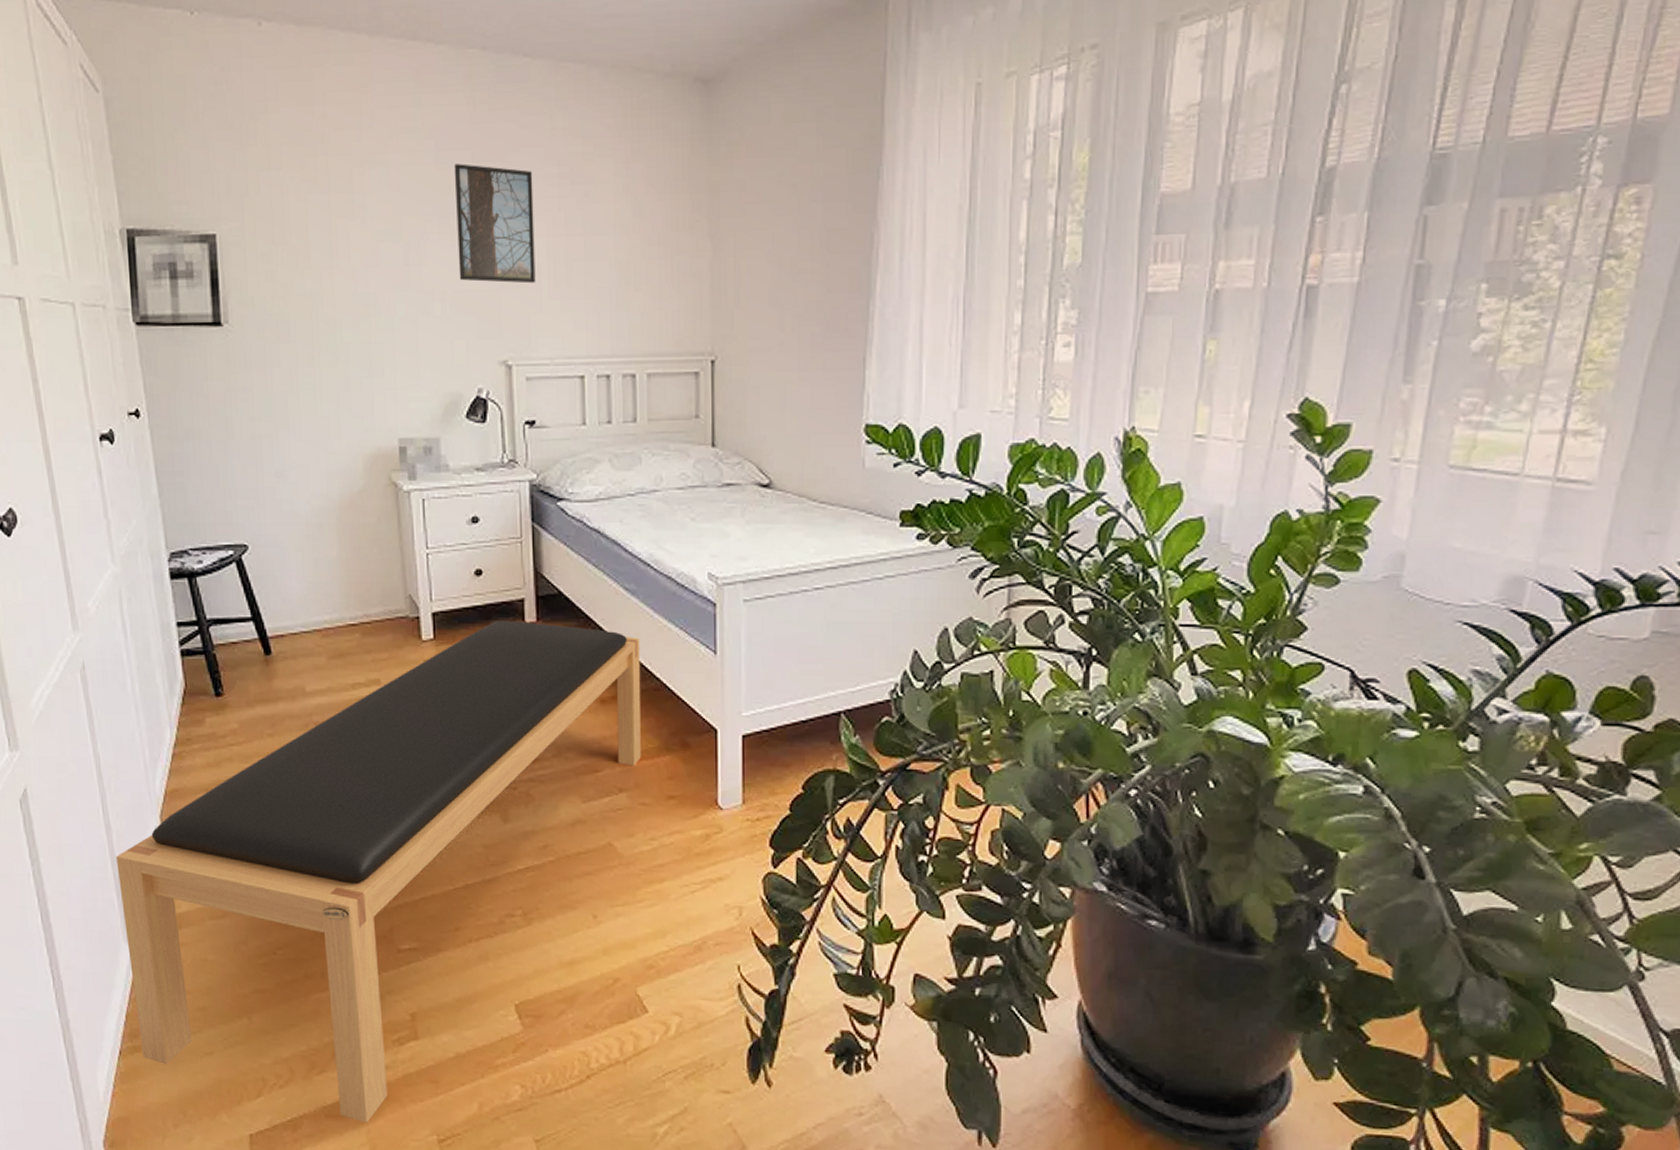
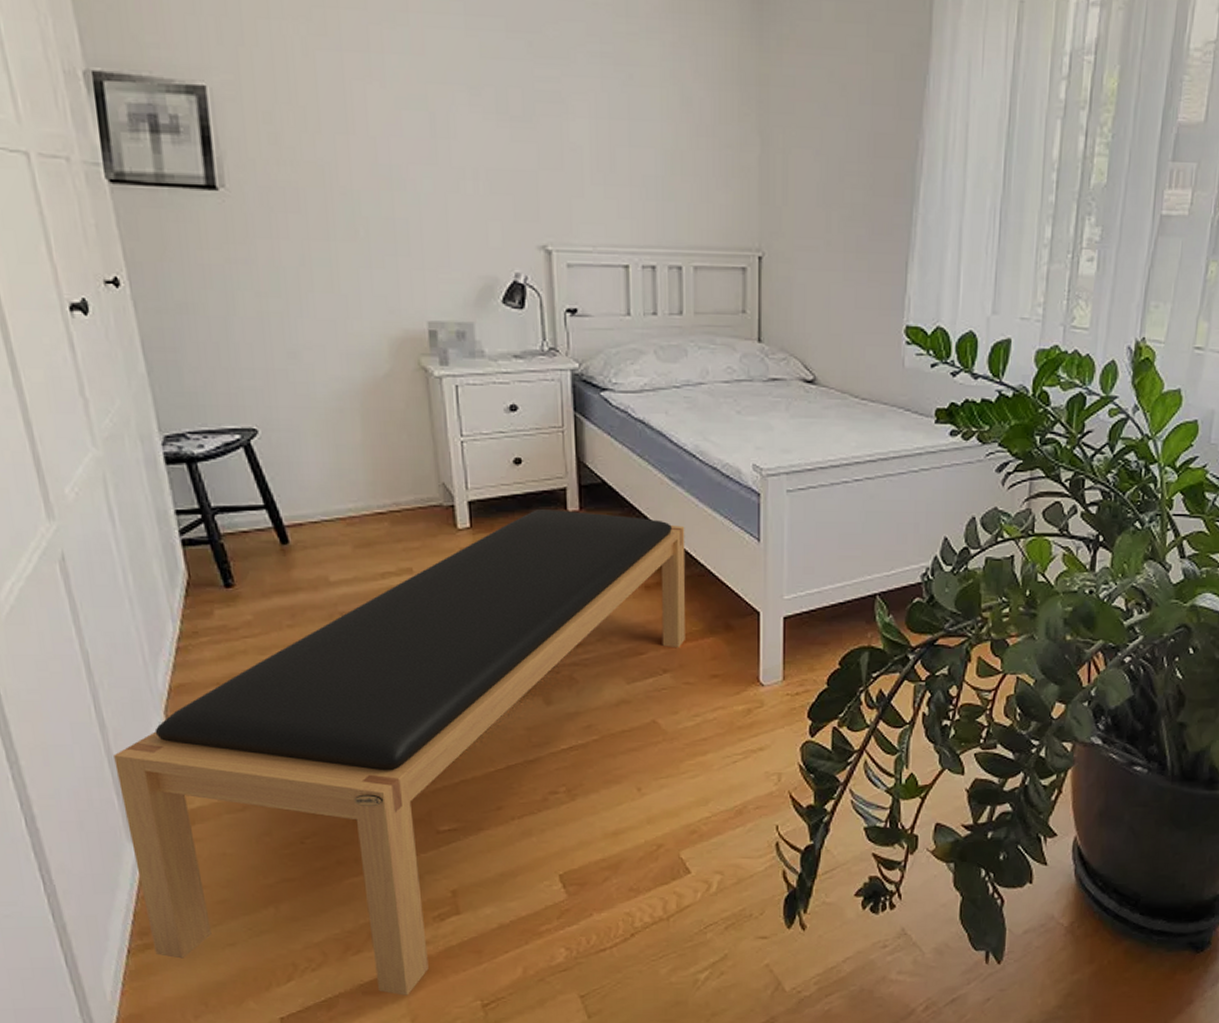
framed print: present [454,163,536,284] -> none [485,31,577,167]

